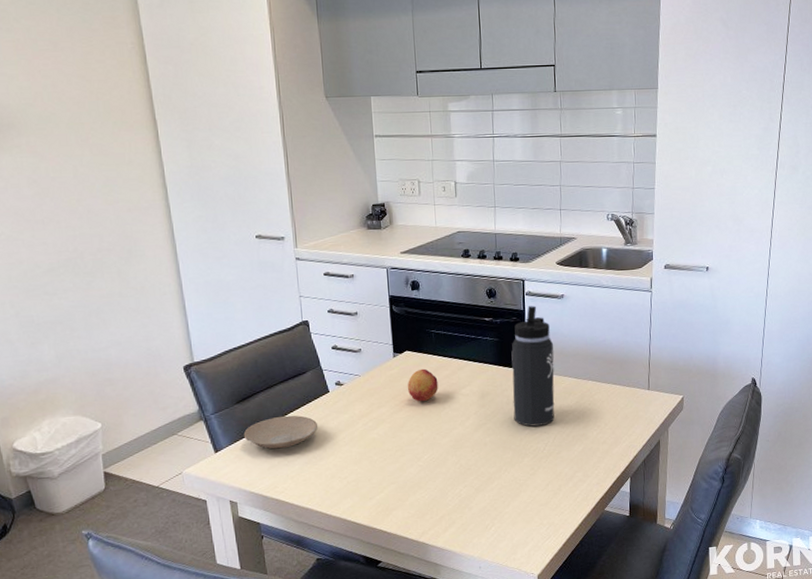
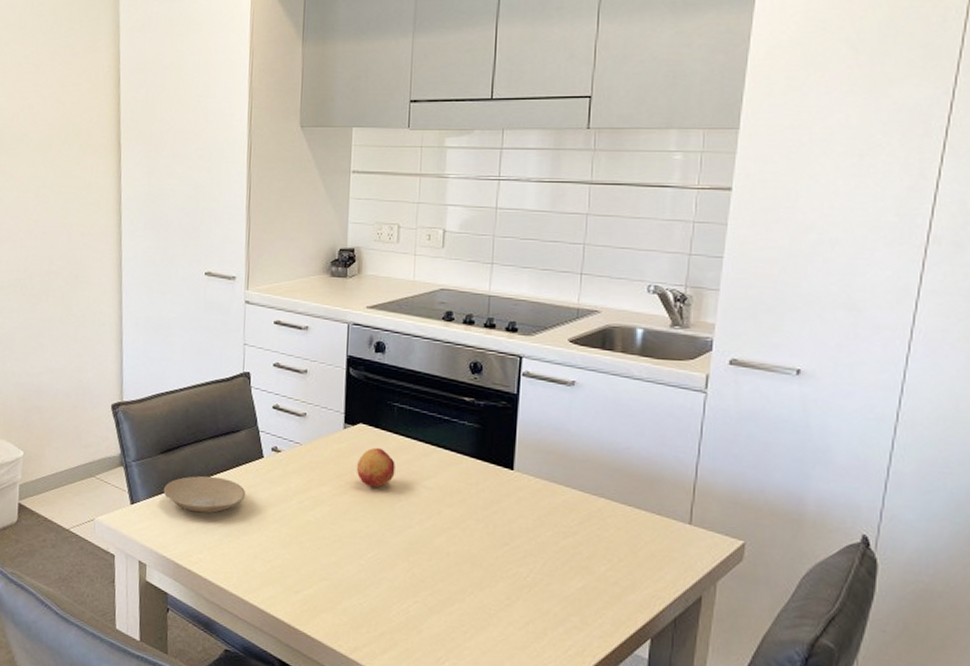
thermos bottle: present [511,306,555,427] -> none [490,390,555,545]

